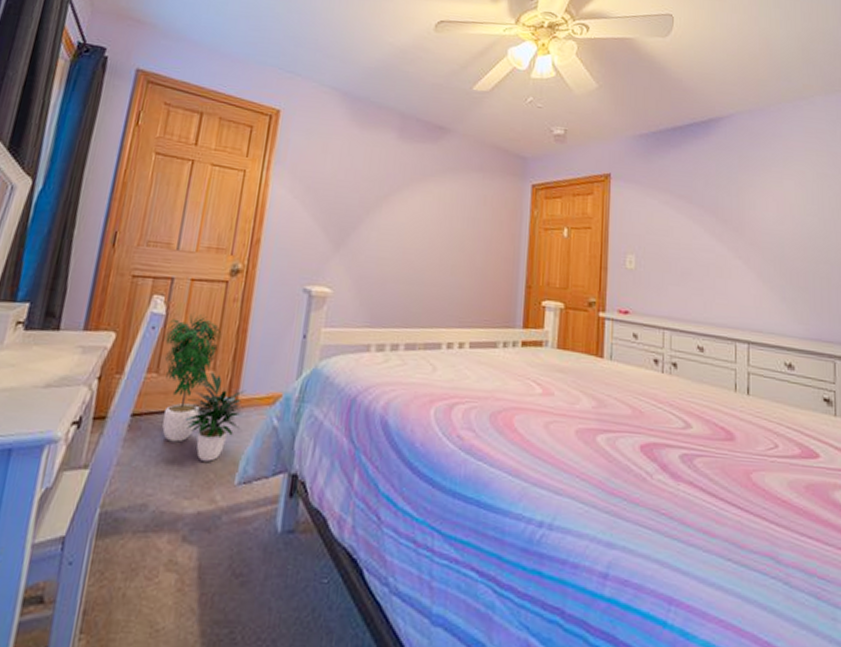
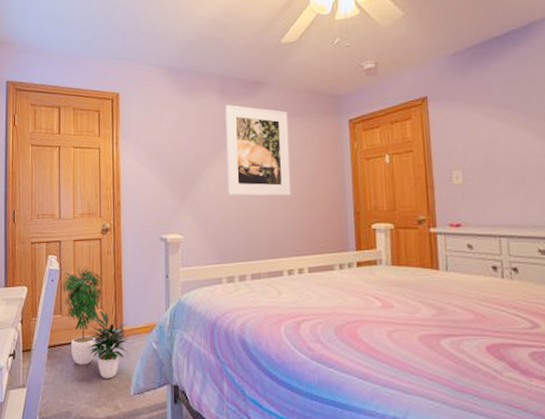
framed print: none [391,146,470,259] -> present [225,105,292,196]

